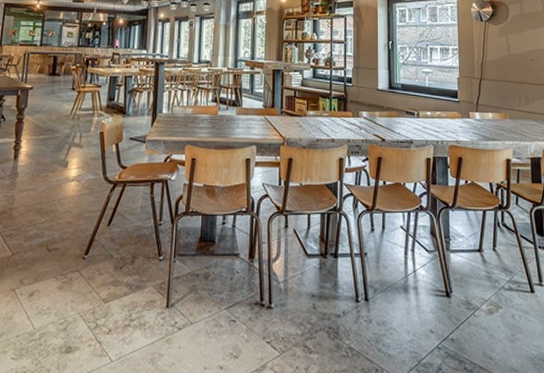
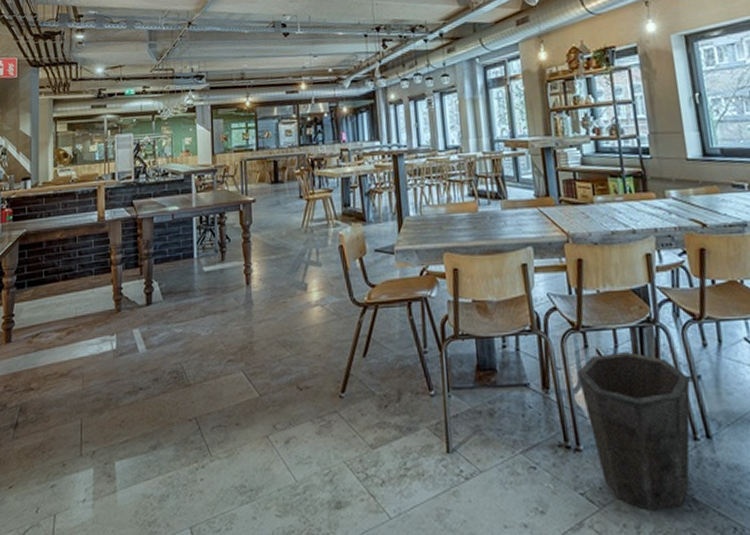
waste bin: none [277,232,359,356] -> present [577,352,691,511]

